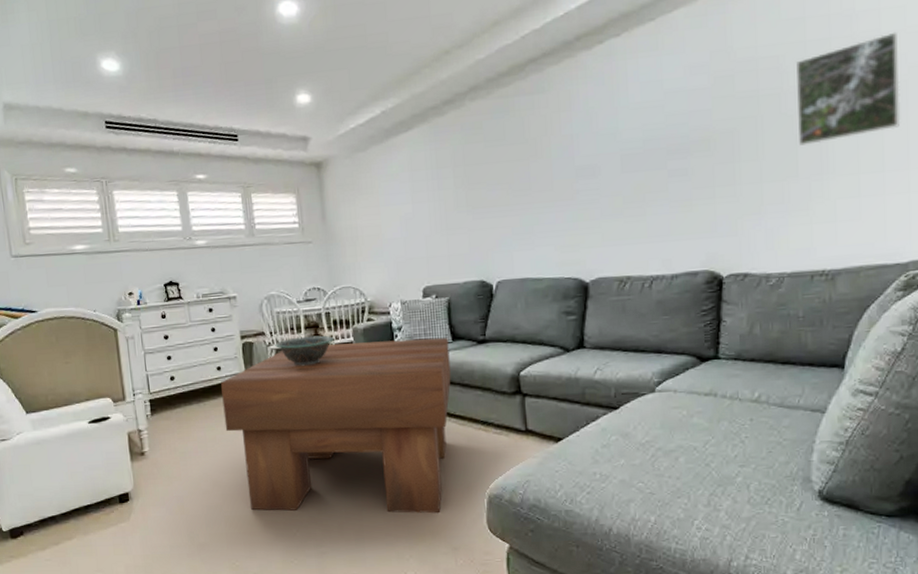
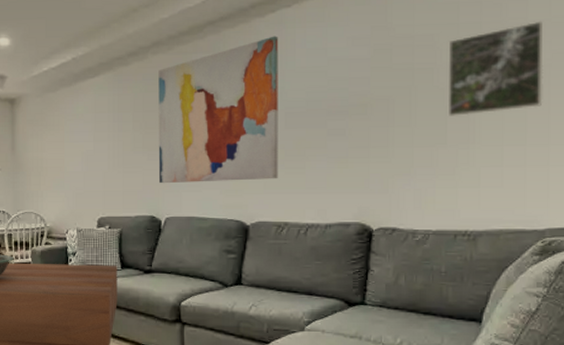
wall art: none [478,70,617,245] -> present [158,36,279,184]

